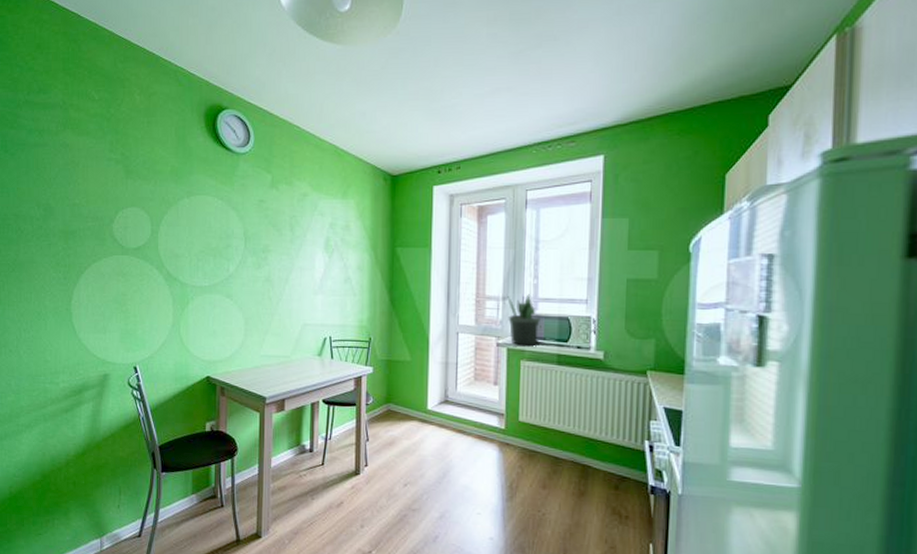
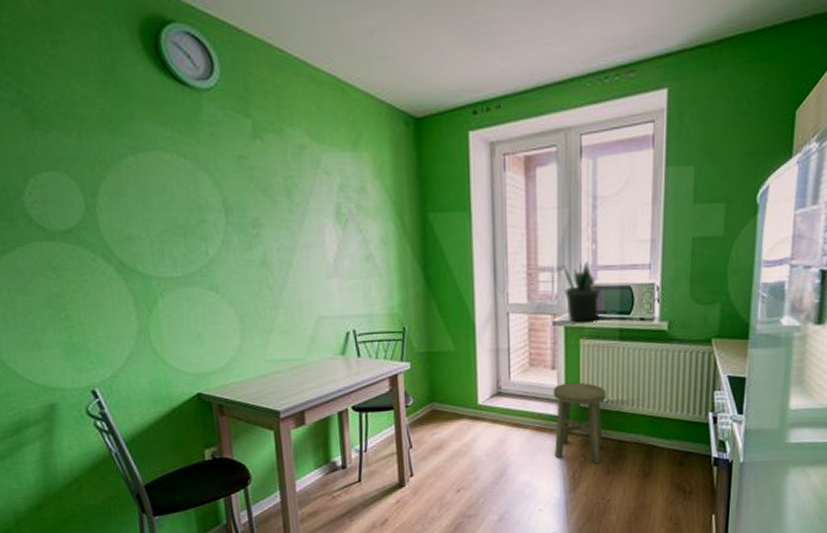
stool: none [494,398,544,477] -> present [553,382,607,464]

